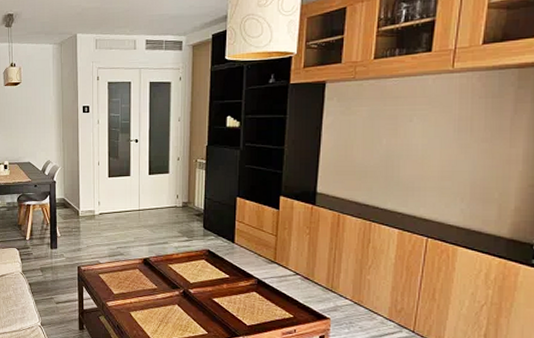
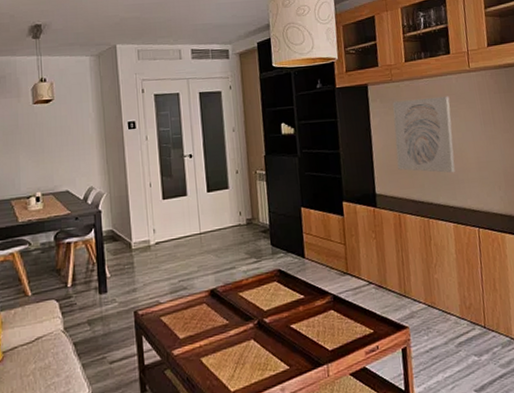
wall art: none [346,98,421,180] -> present [392,96,455,174]

